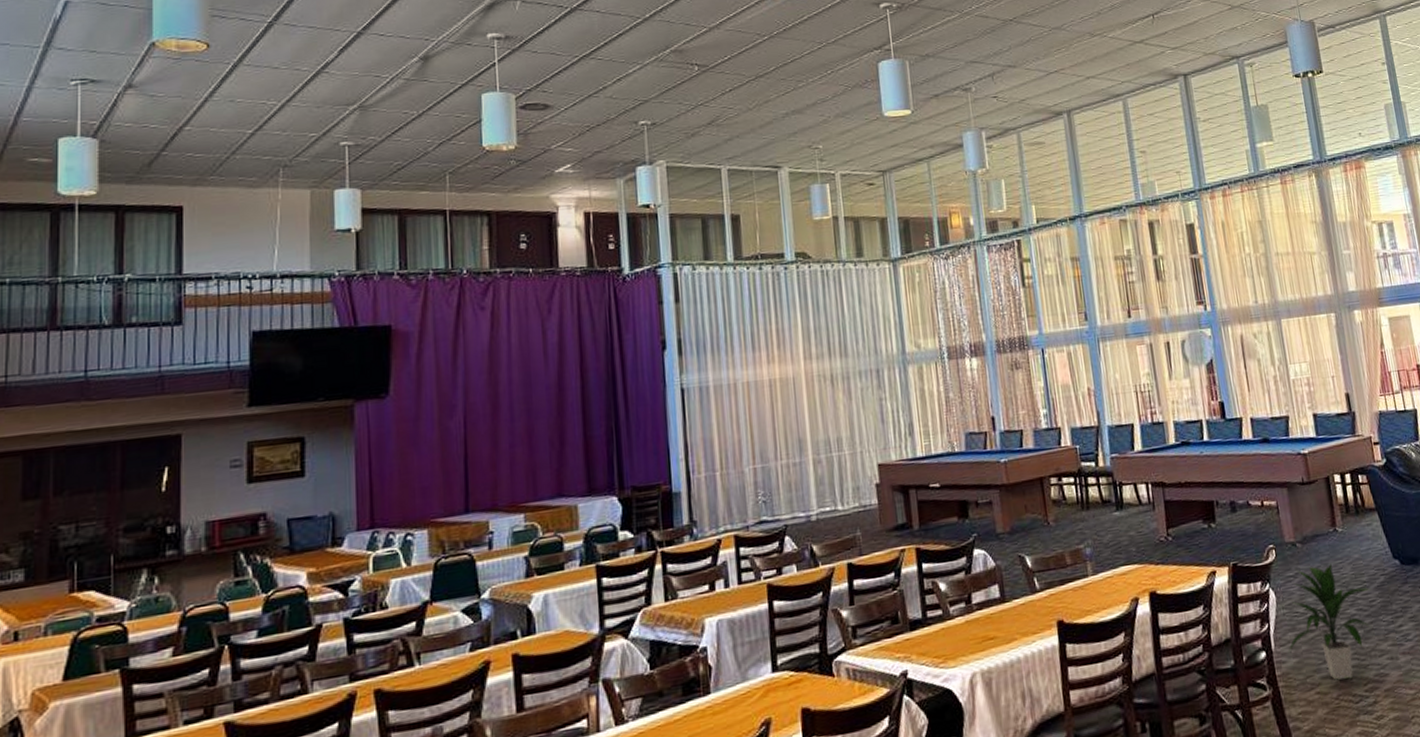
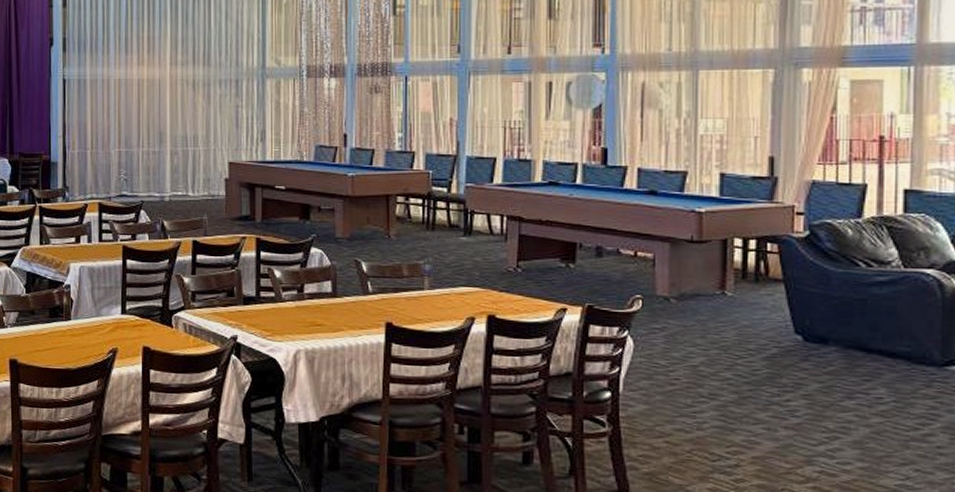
indoor plant: present [1288,564,1371,680] -> none [639,323,757,438]

